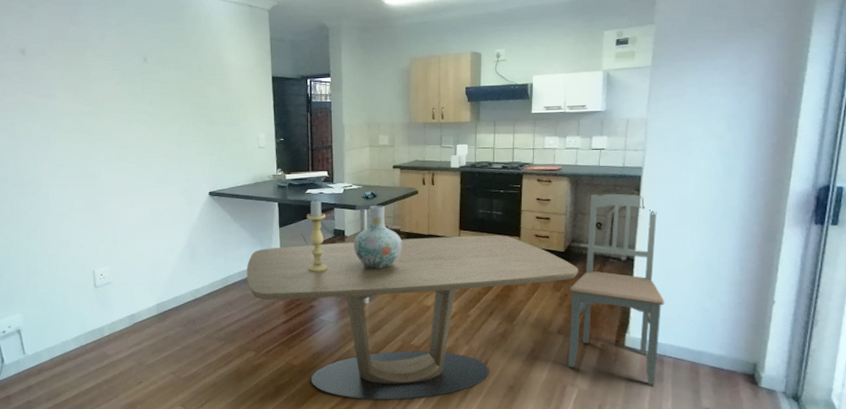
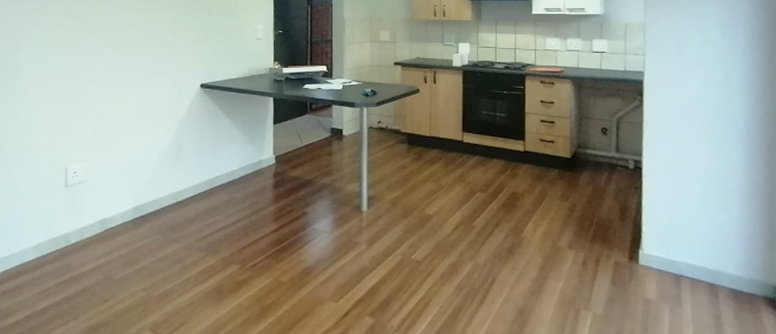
dining table: present [246,235,579,400] -> none [235,138,587,325]
candle holder: present [306,200,328,273] -> none [302,96,324,175]
vase: present [354,205,402,269] -> none [352,104,403,173]
dining chair: present [568,193,665,386] -> none [577,98,677,311]

